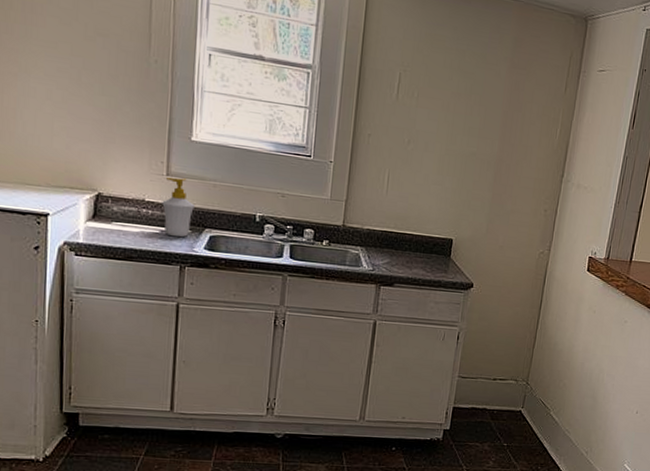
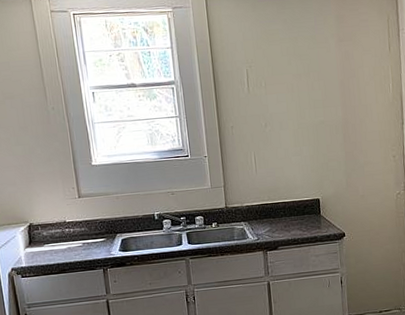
soap bottle: present [162,178,196,238] -> none [79,197,106,247]

